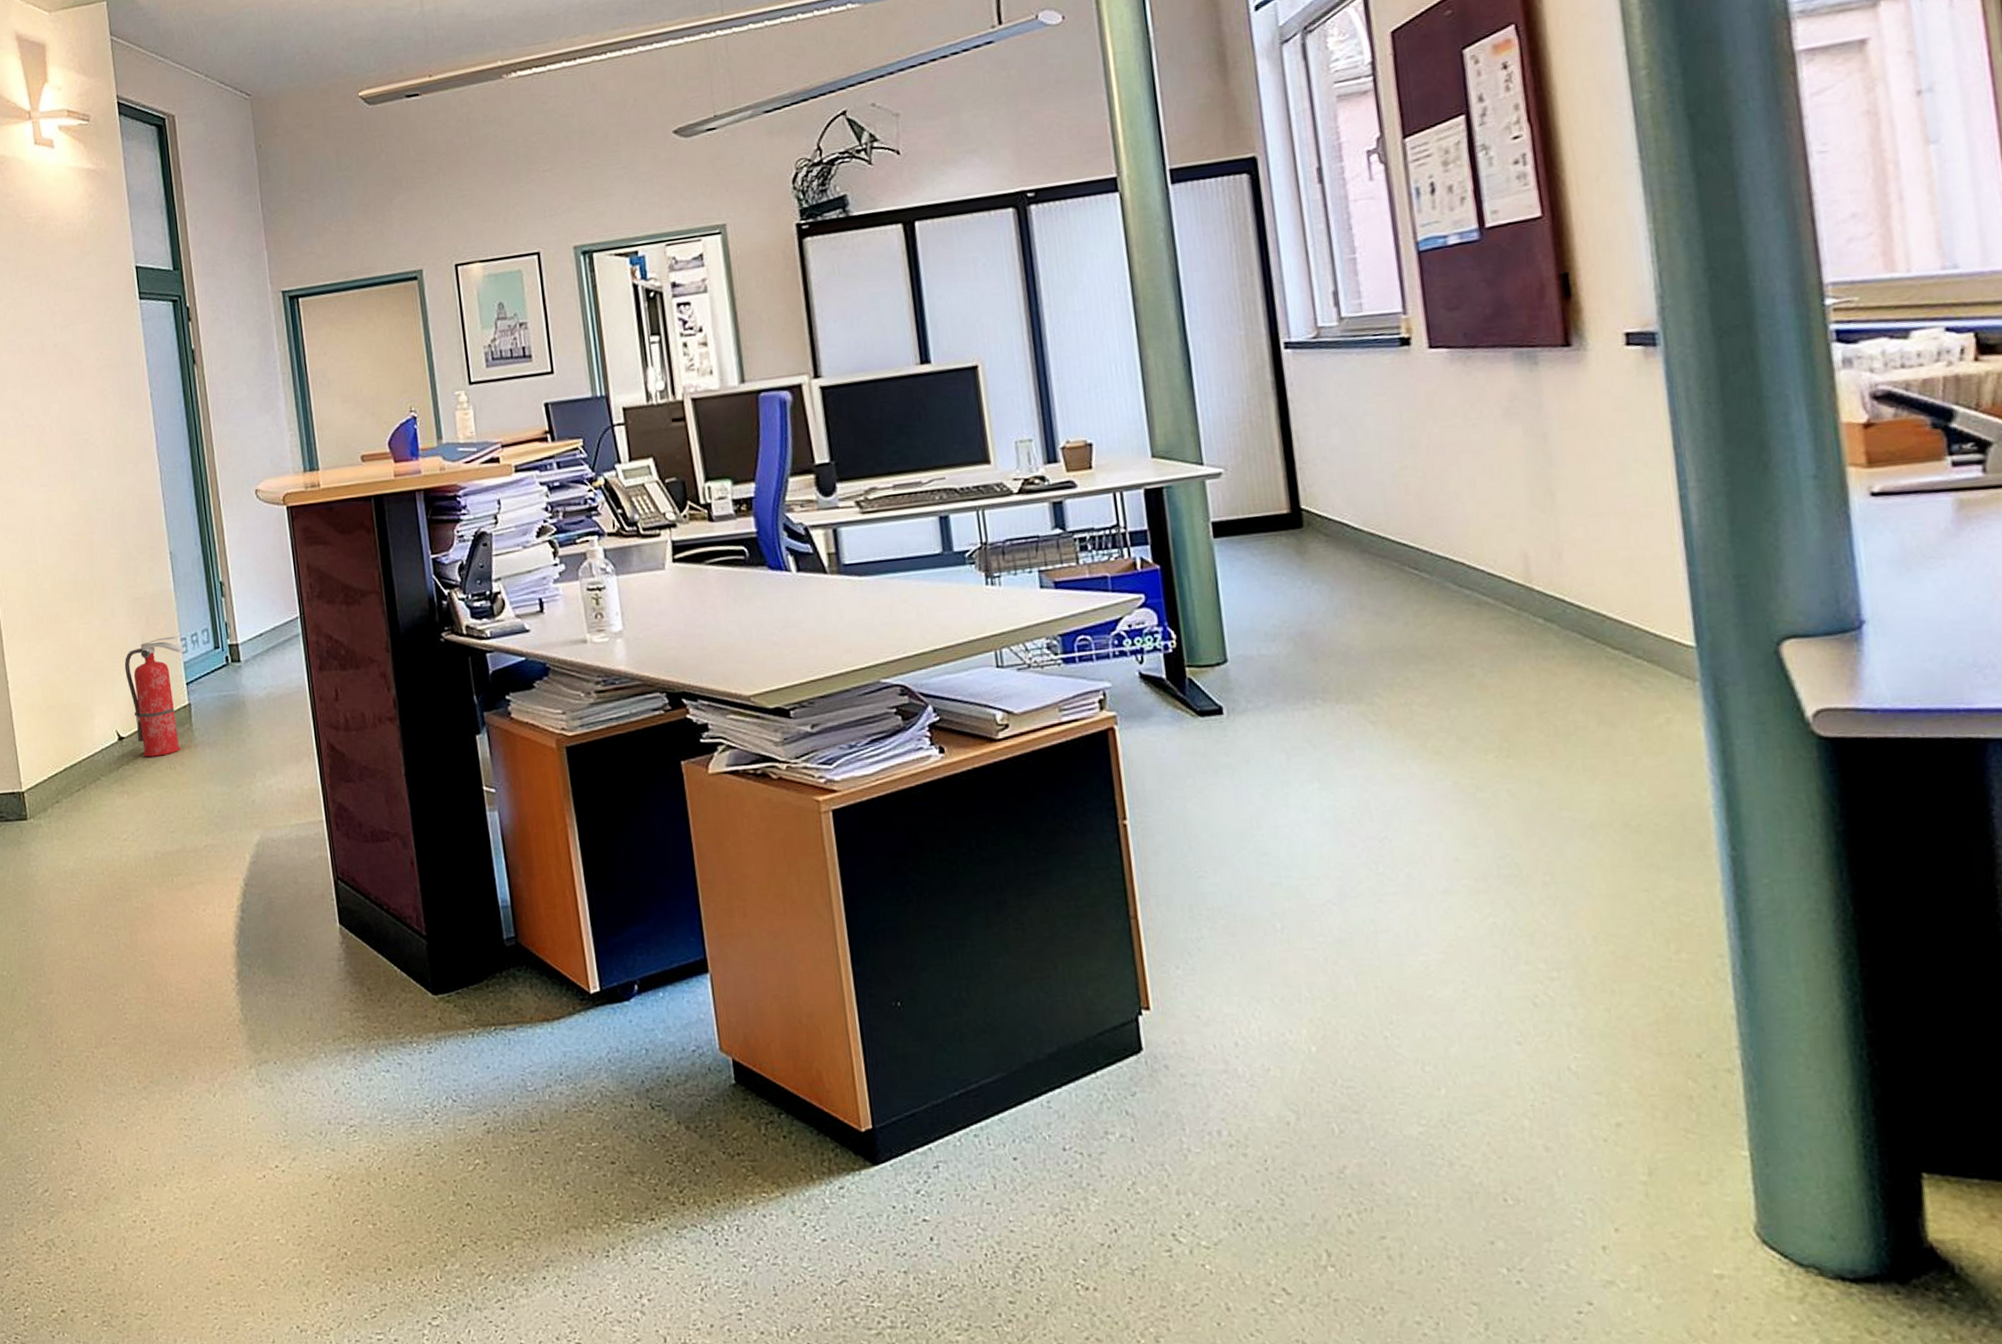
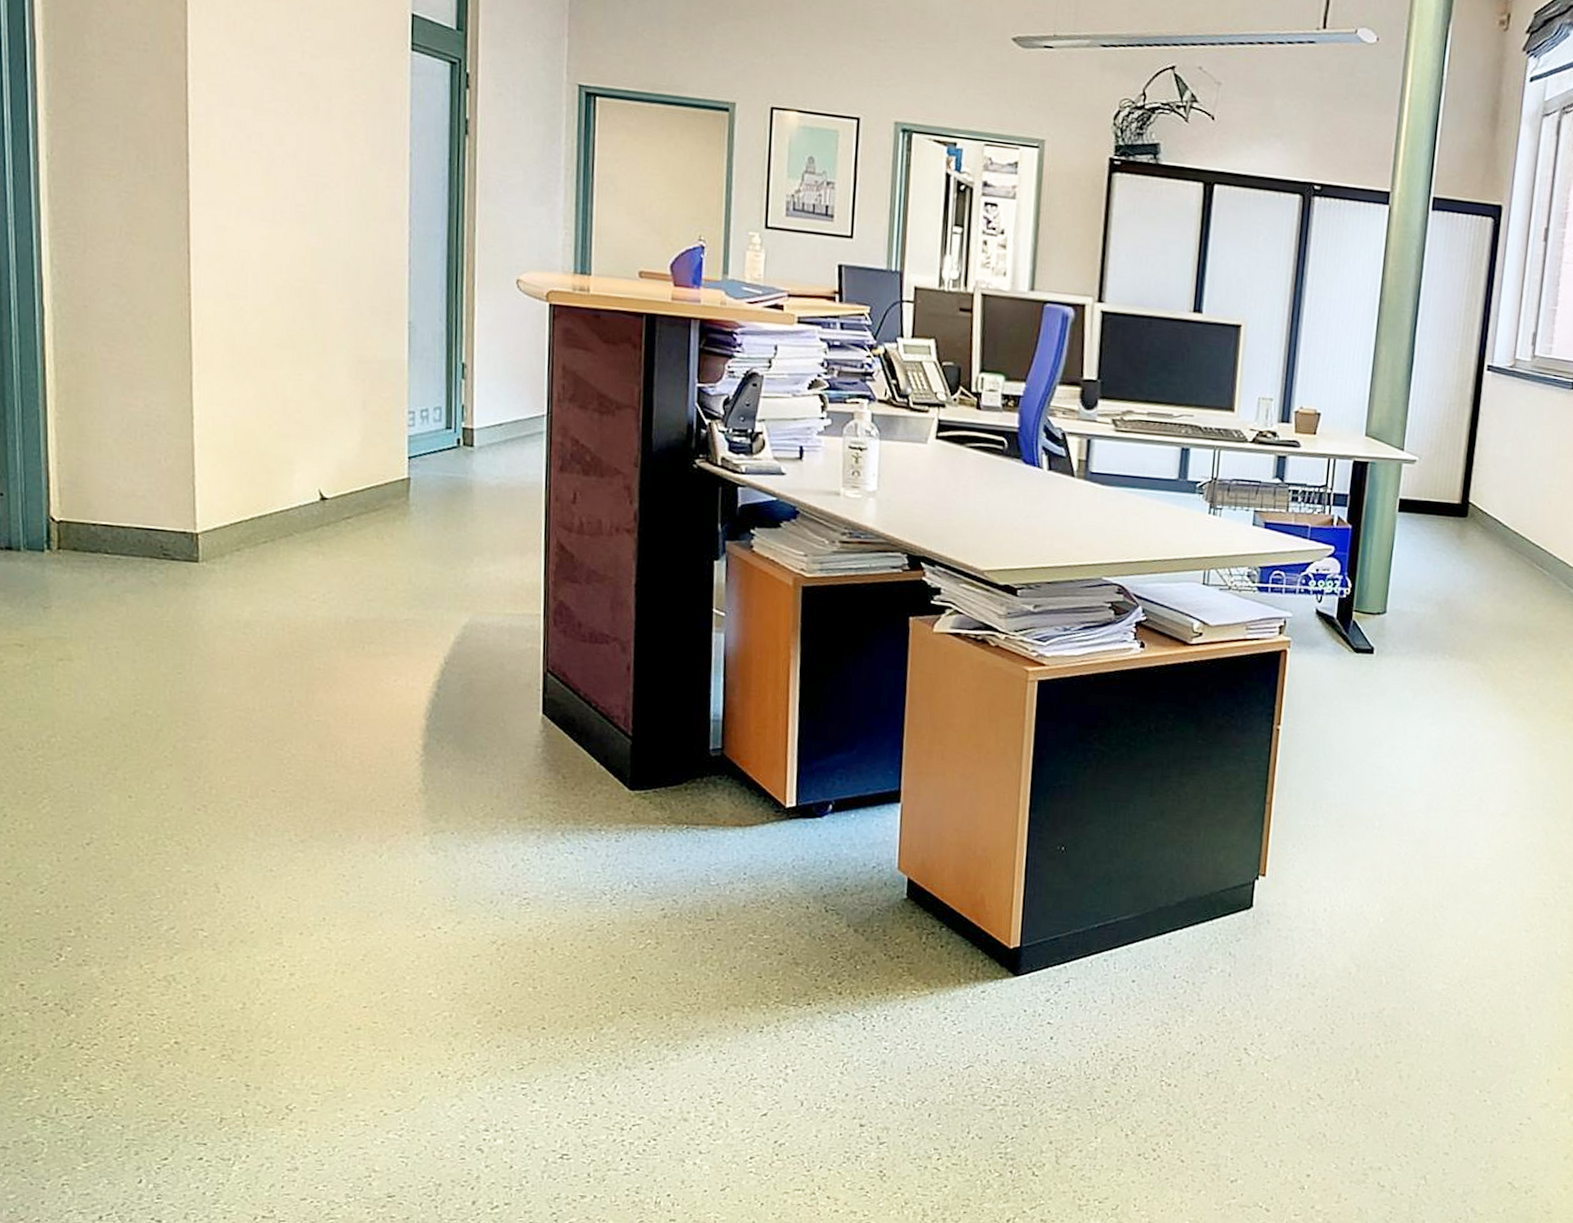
fire extinguisher: present [124,635,185,757] -> none [338,405,411,524]

